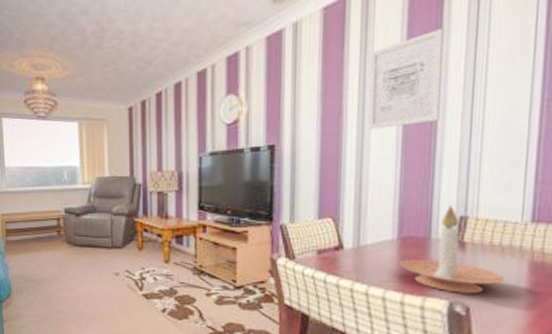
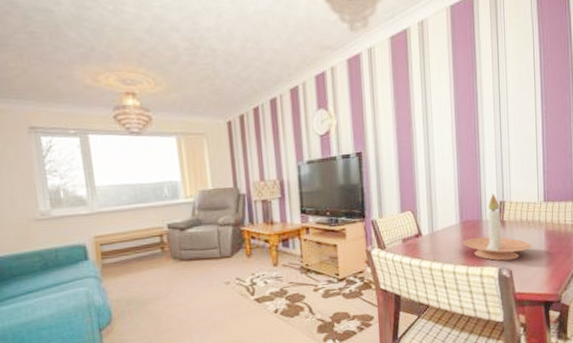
wall art: present [367,27,444,130] -> none [428,57,480,137]

